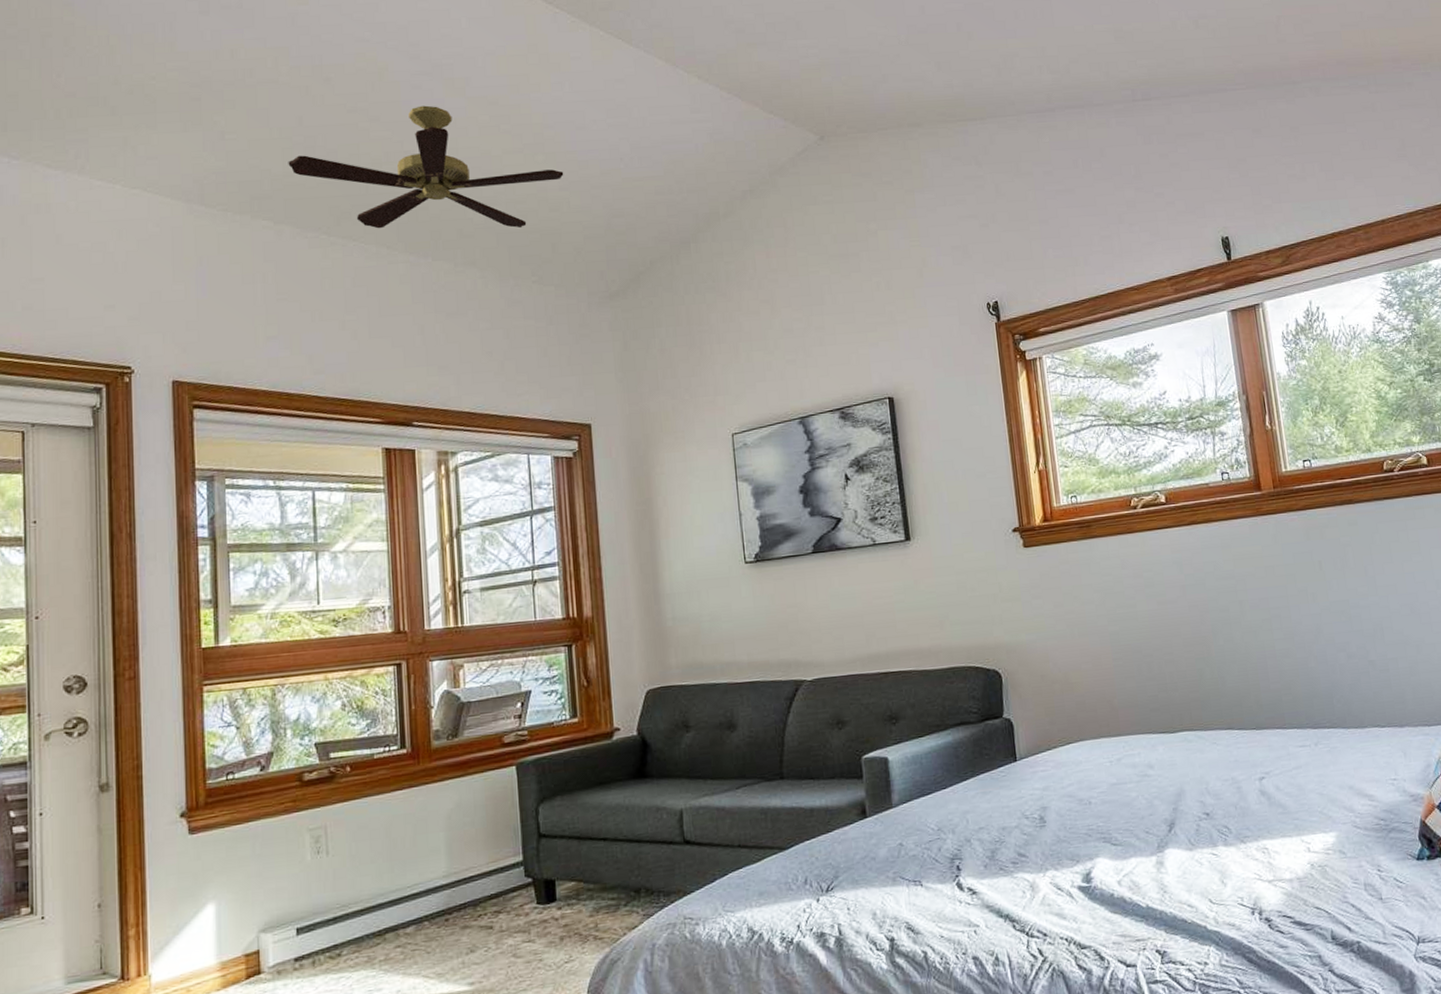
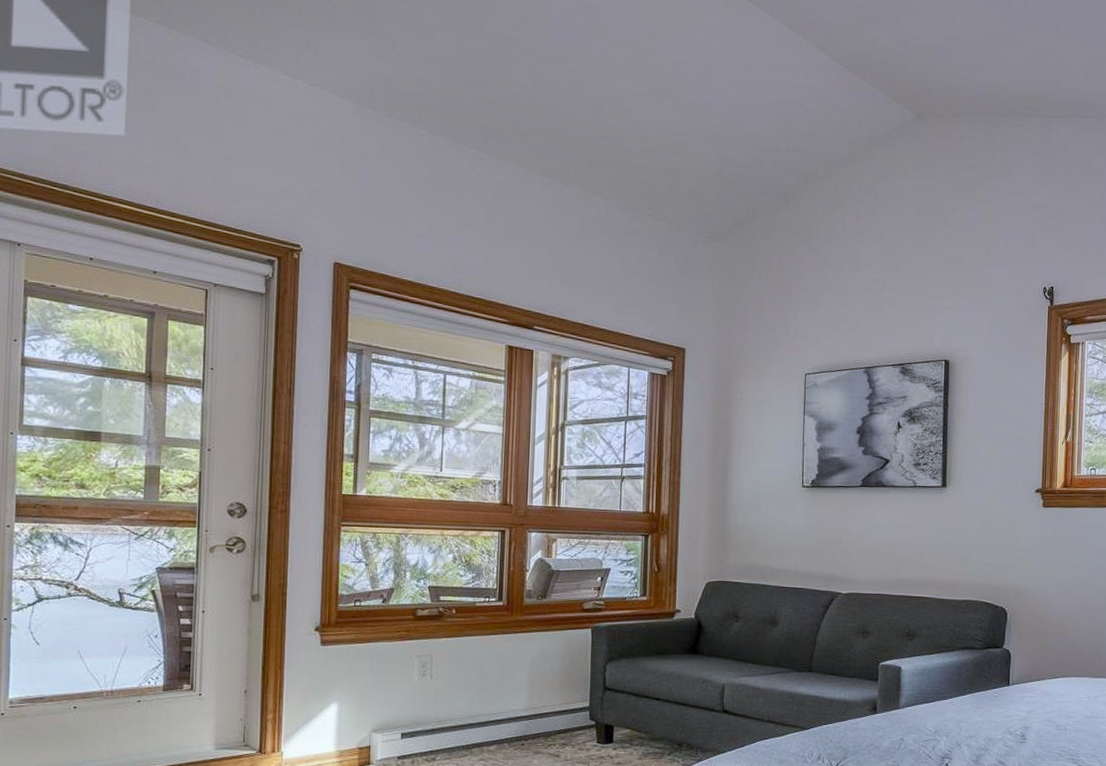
ceiling fan: present [288,105,564,229] -> none [447,41,687,166]

